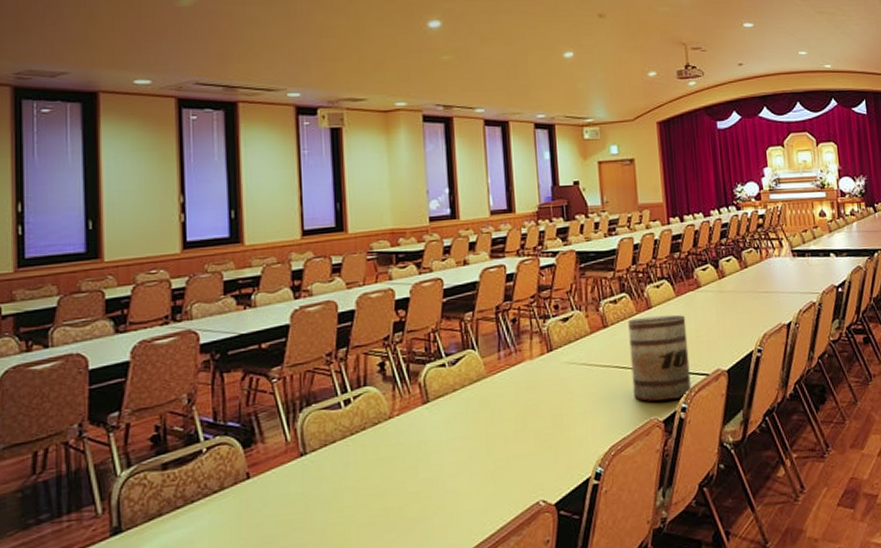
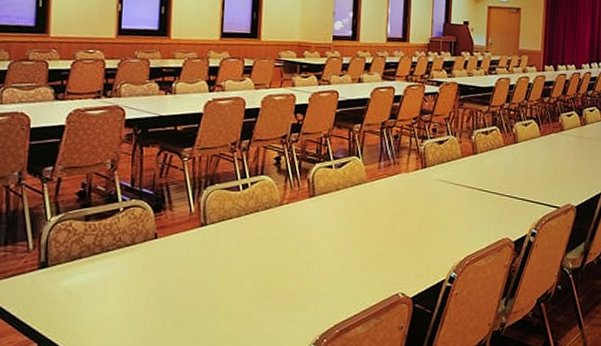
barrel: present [628,314,692,402] -> none [491,149,547,224]

